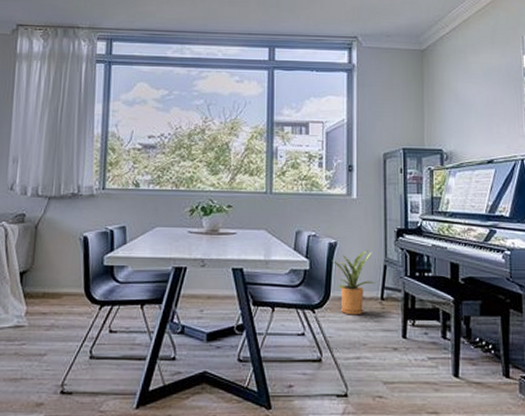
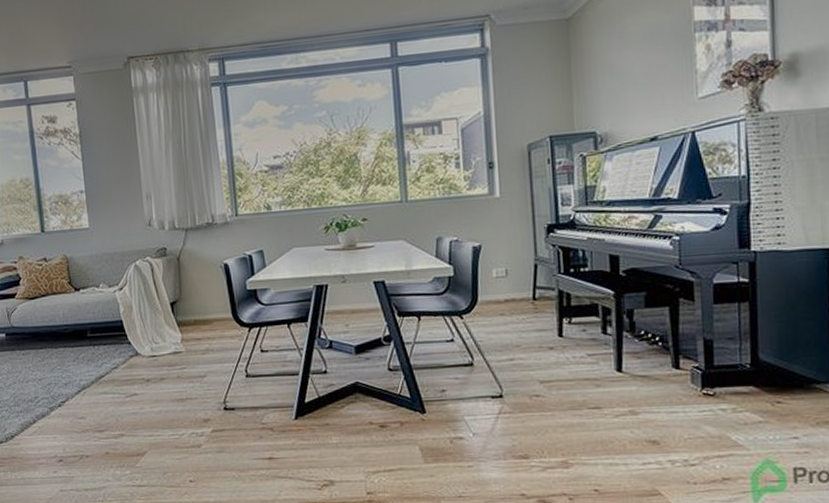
house plant: present [332,250,375,315] -> none [477,250,525,318]

